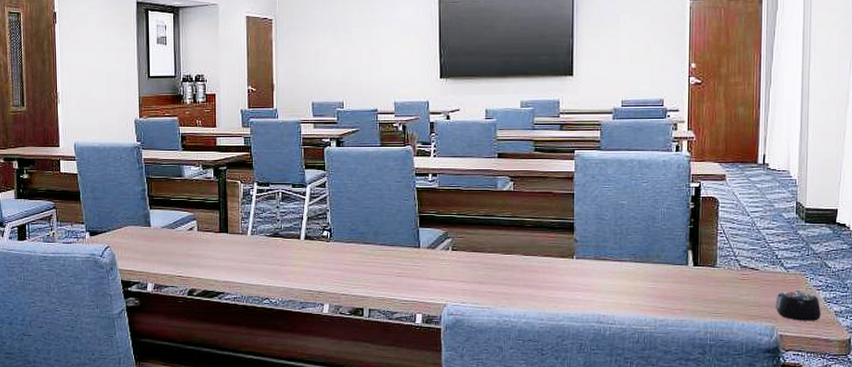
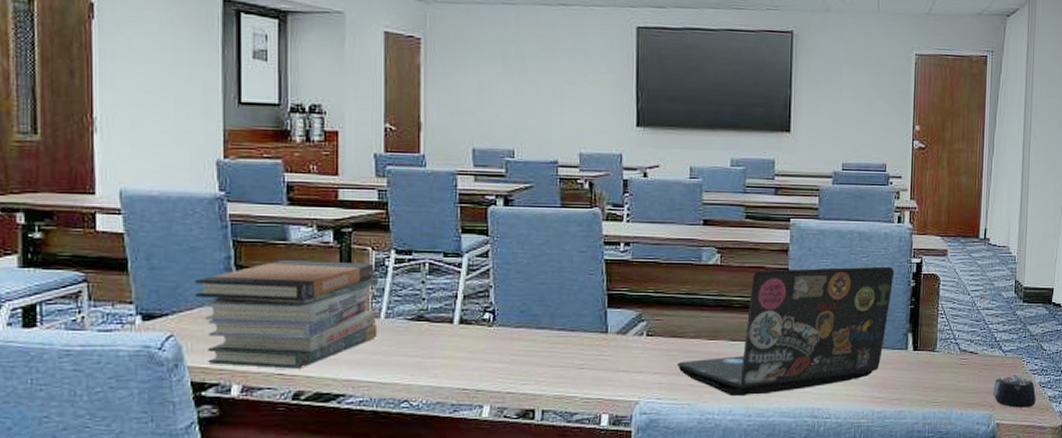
book stack: none [123,191,246,272] -> present [195,259,378,369]
laptop: none [477,190,674,303] -> present [676,266,895,397]

